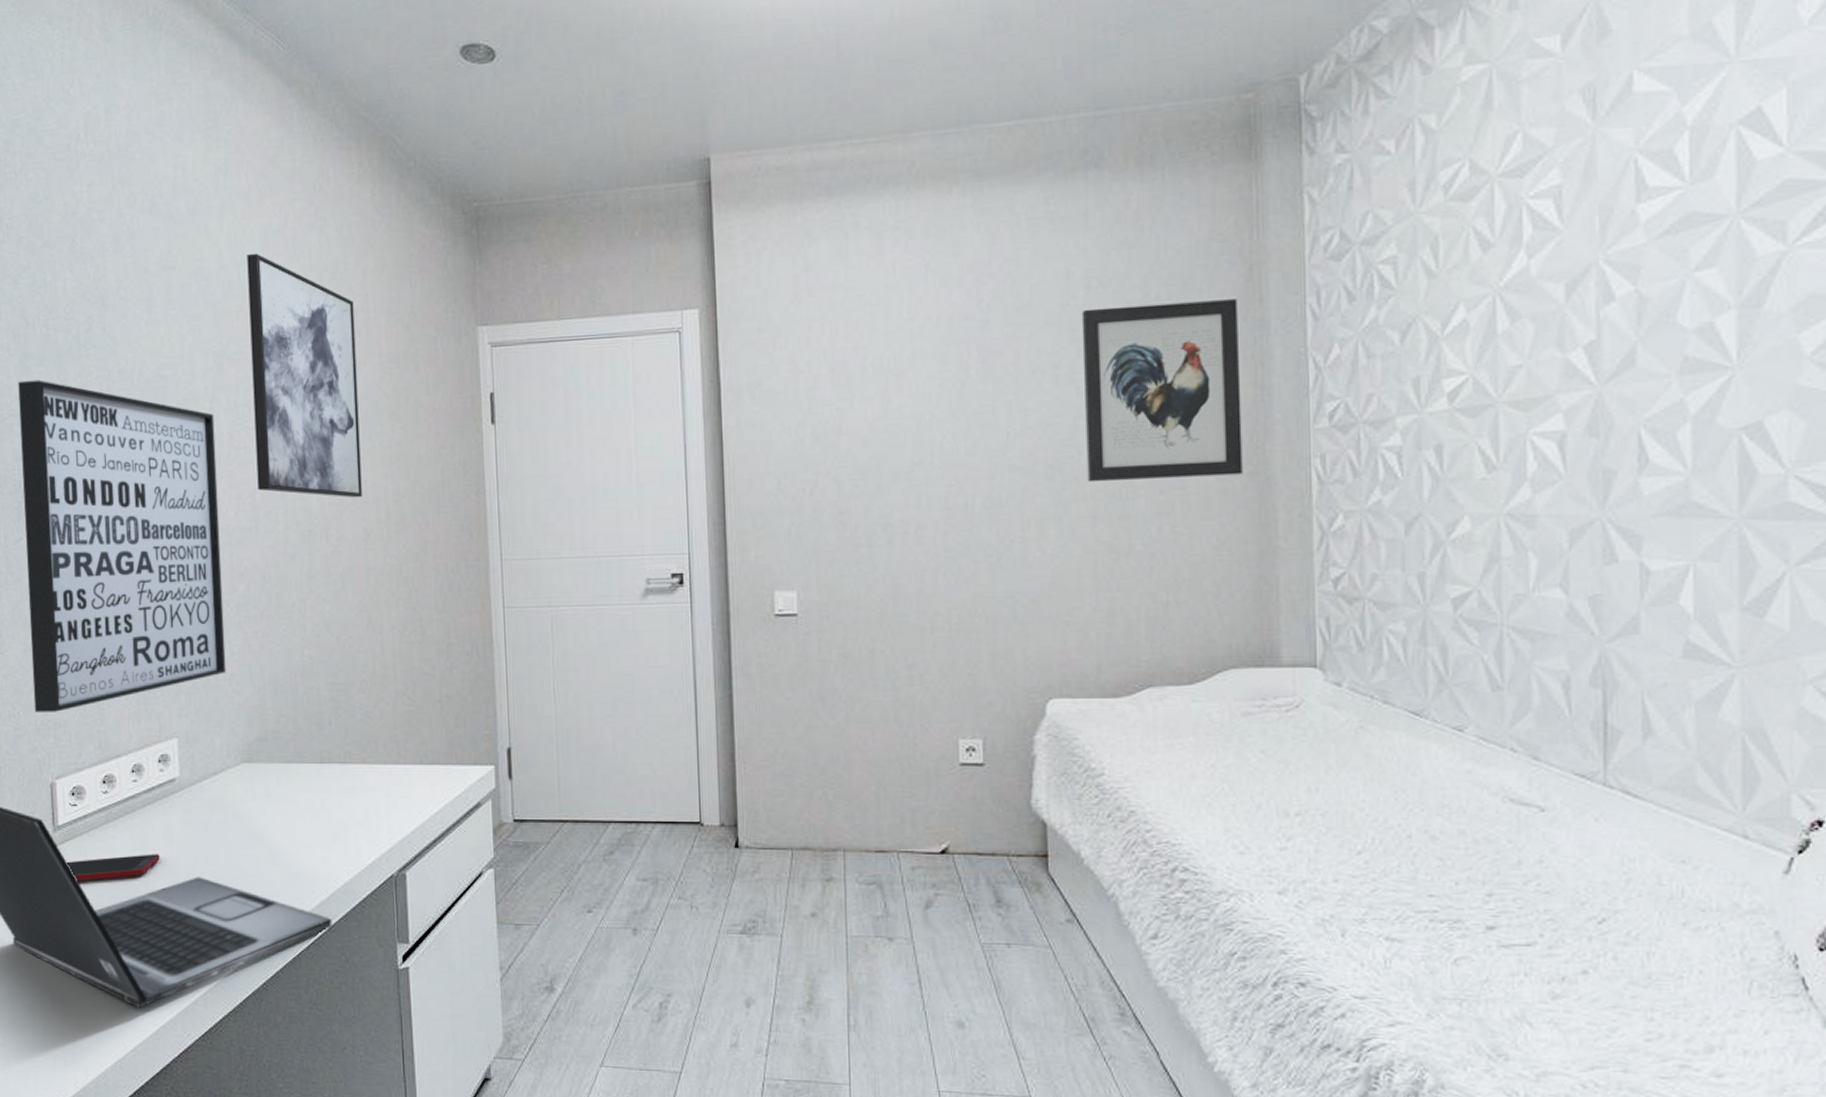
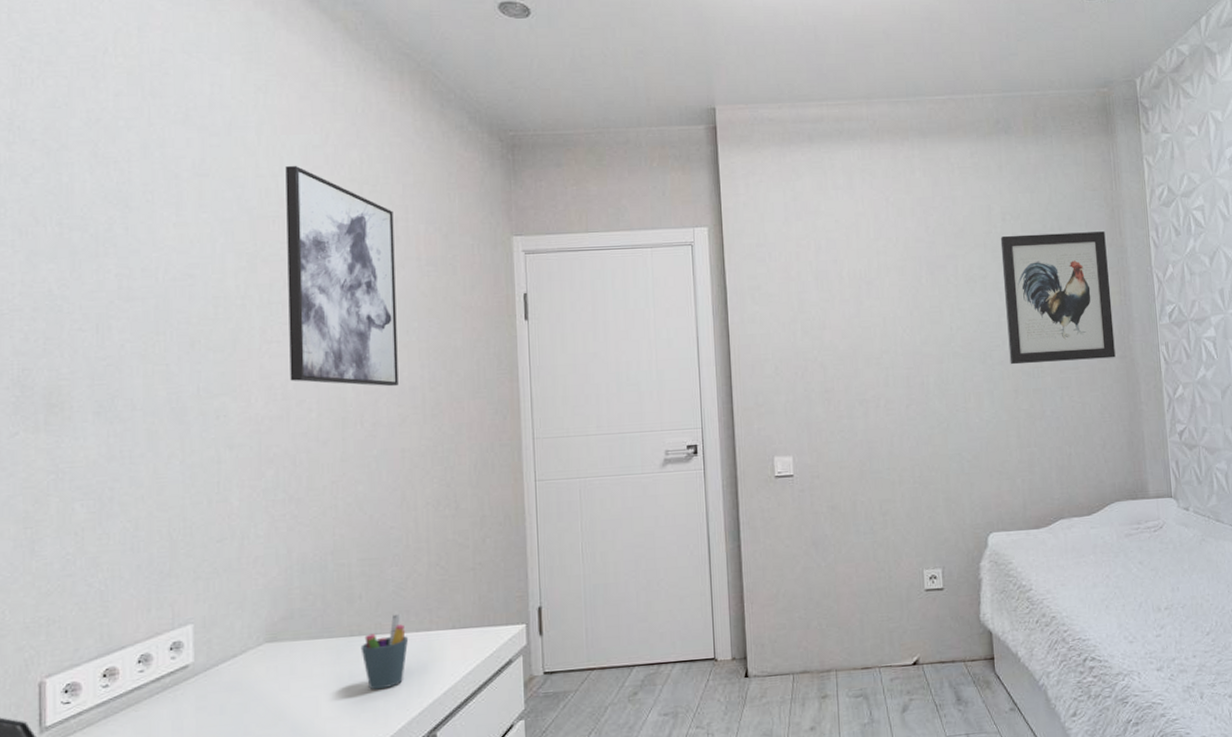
wall art: present [18,380,226,712] -> none [22,276,250,610]
pen holder: none [331,743,377,821] -> present [360,613,409,690]

